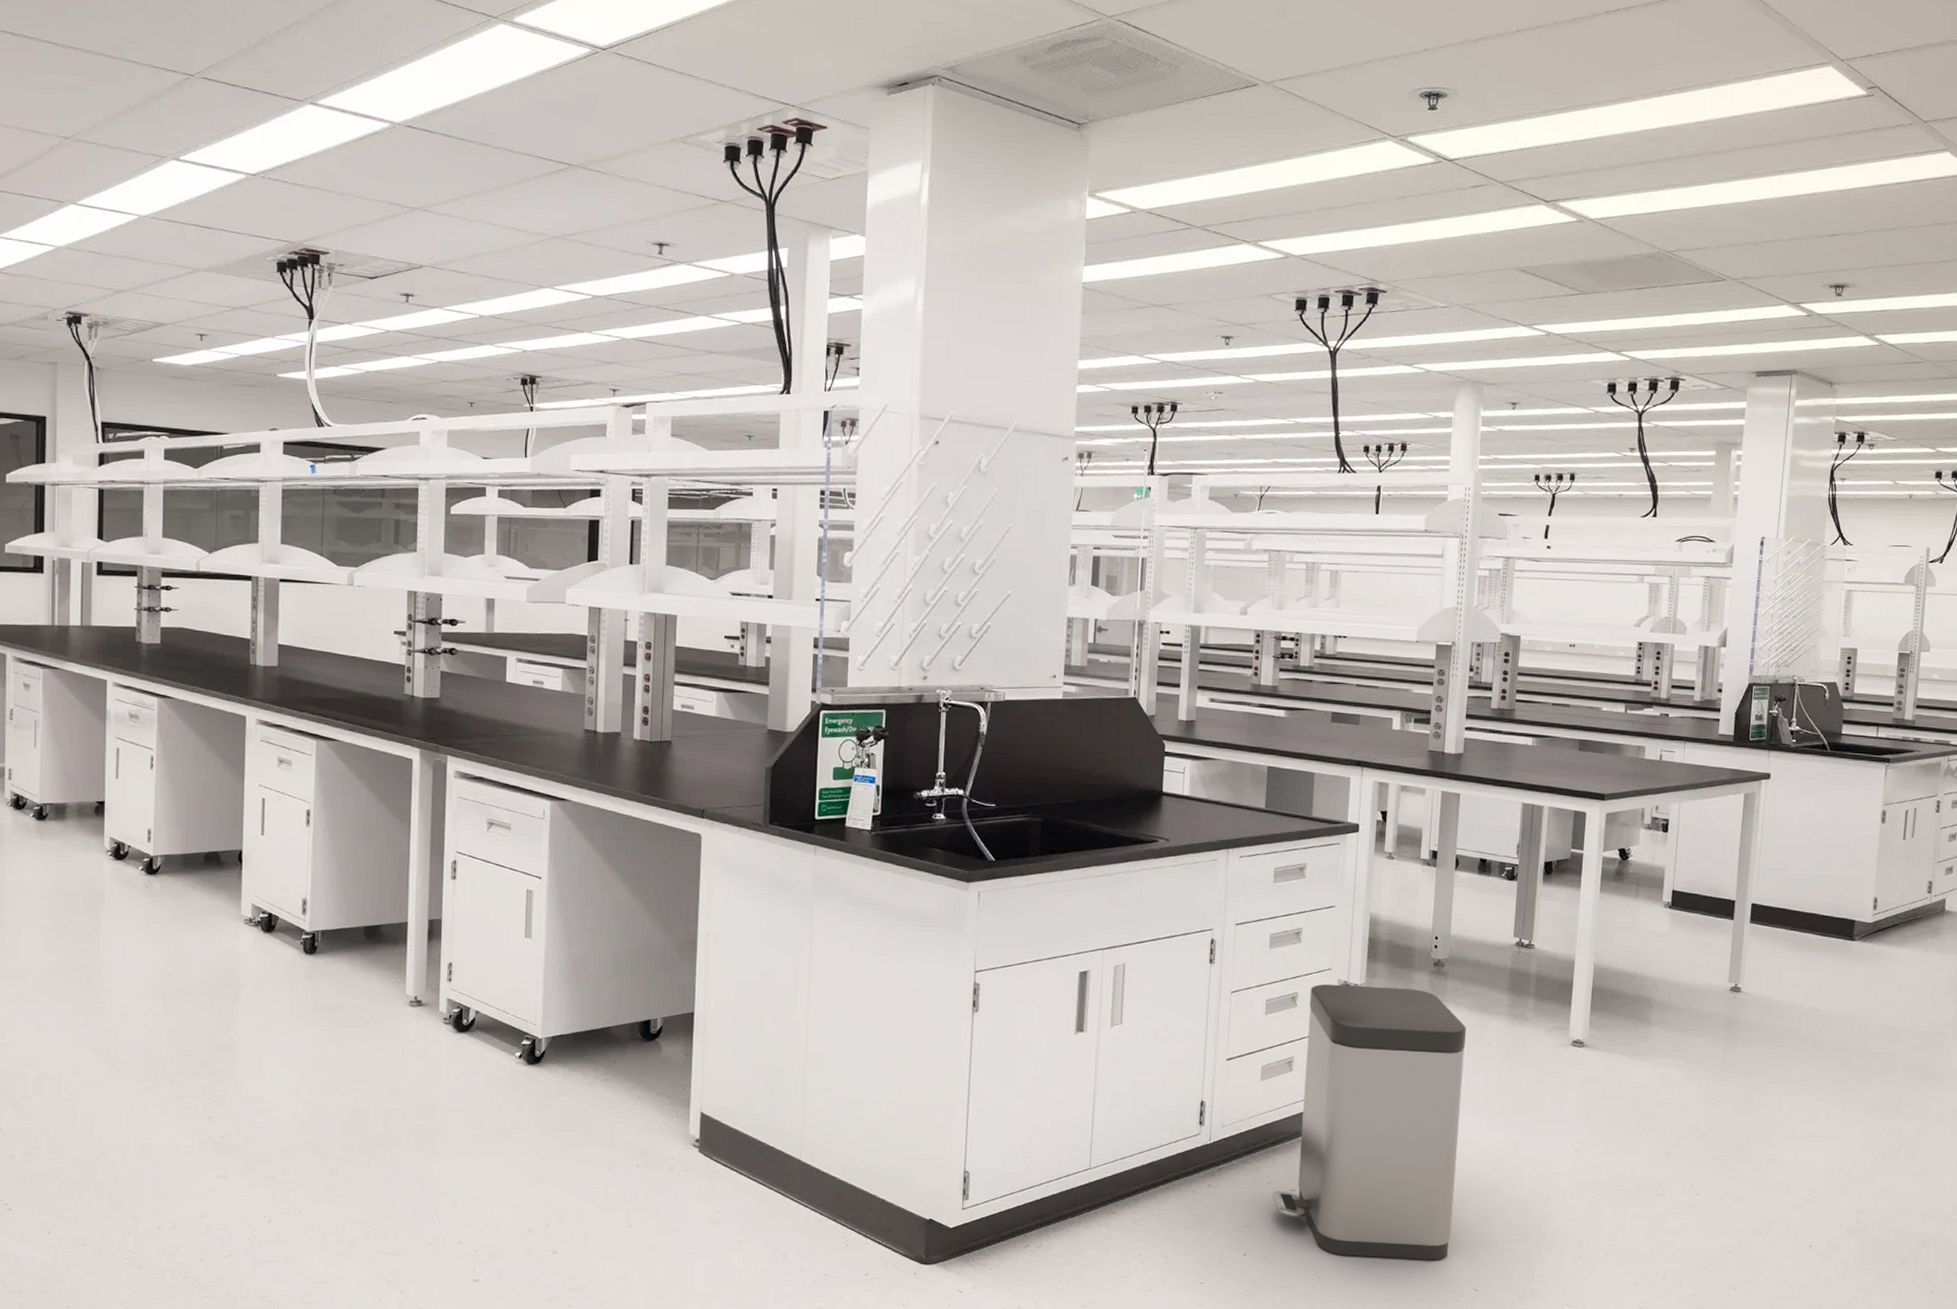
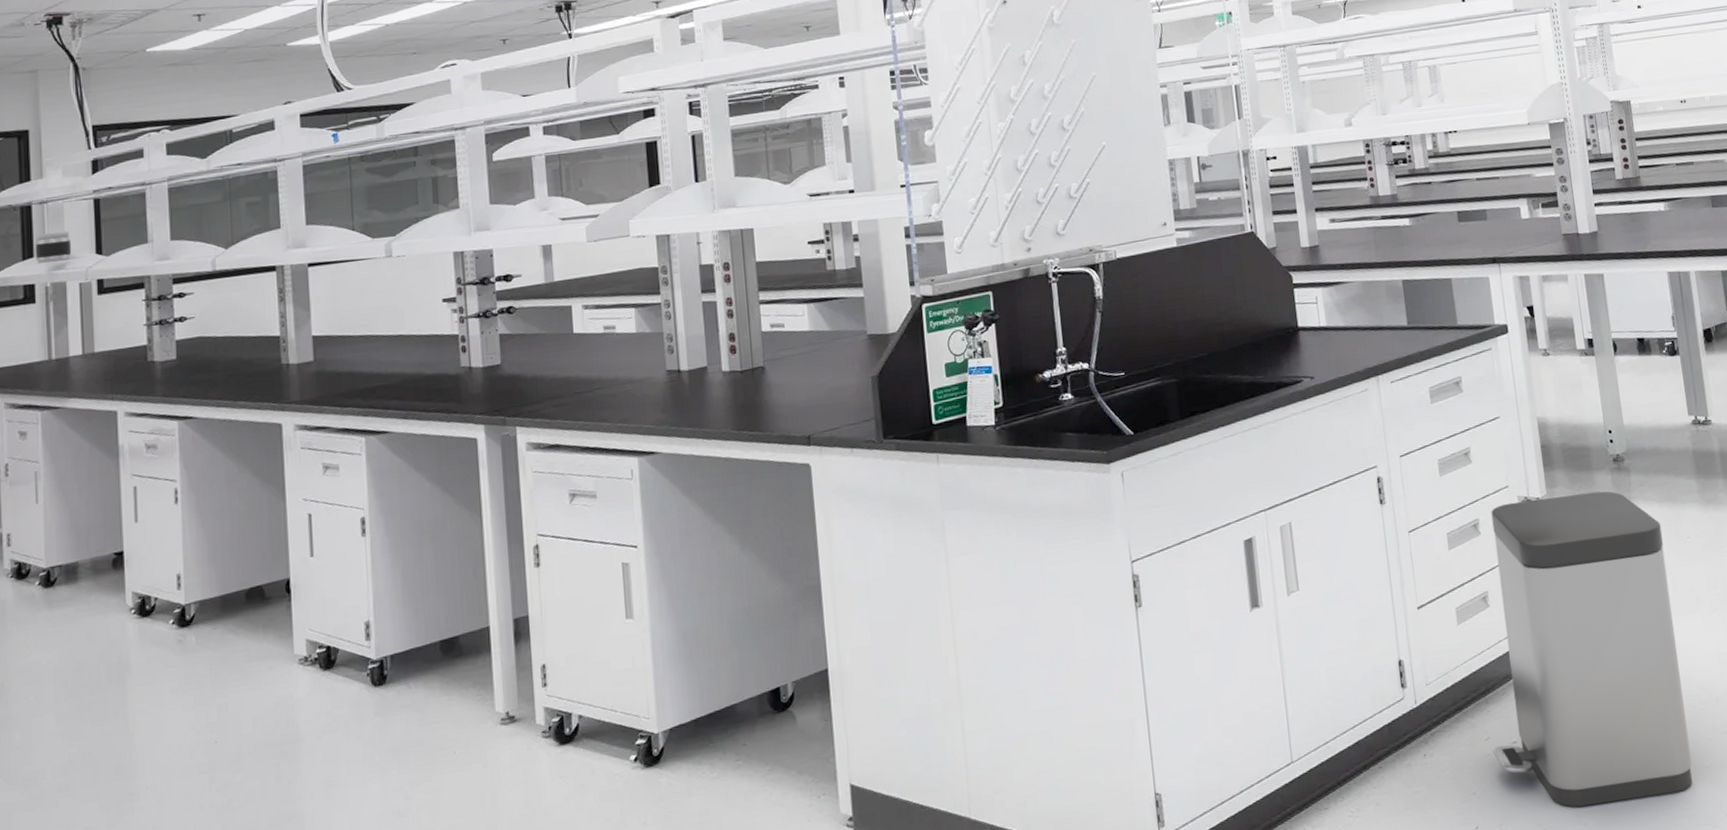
jar: none [46,512,77,540] -> present [35,230,72,263]

